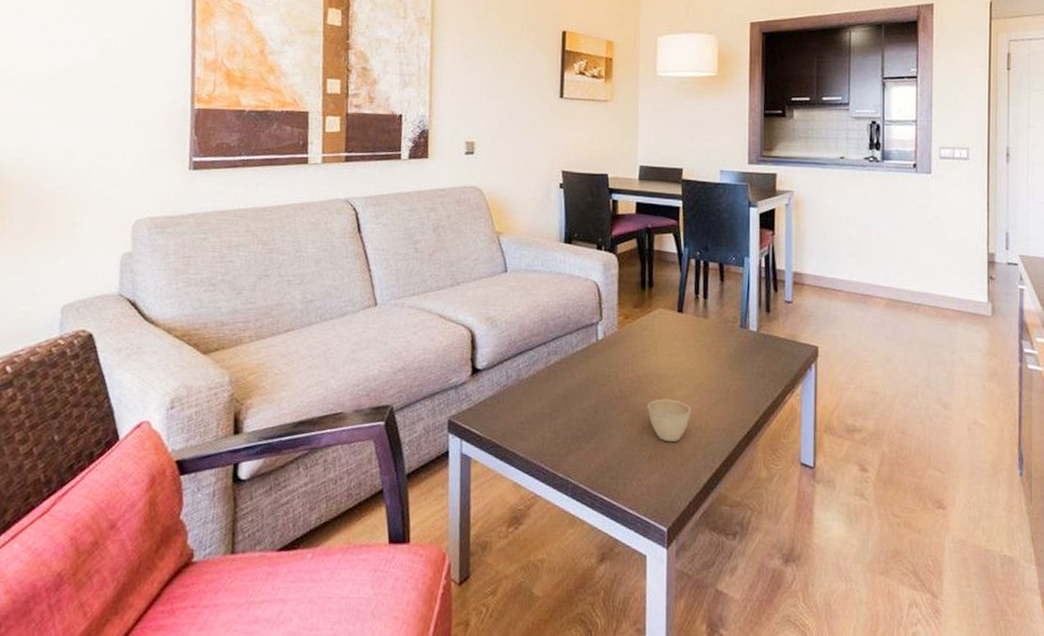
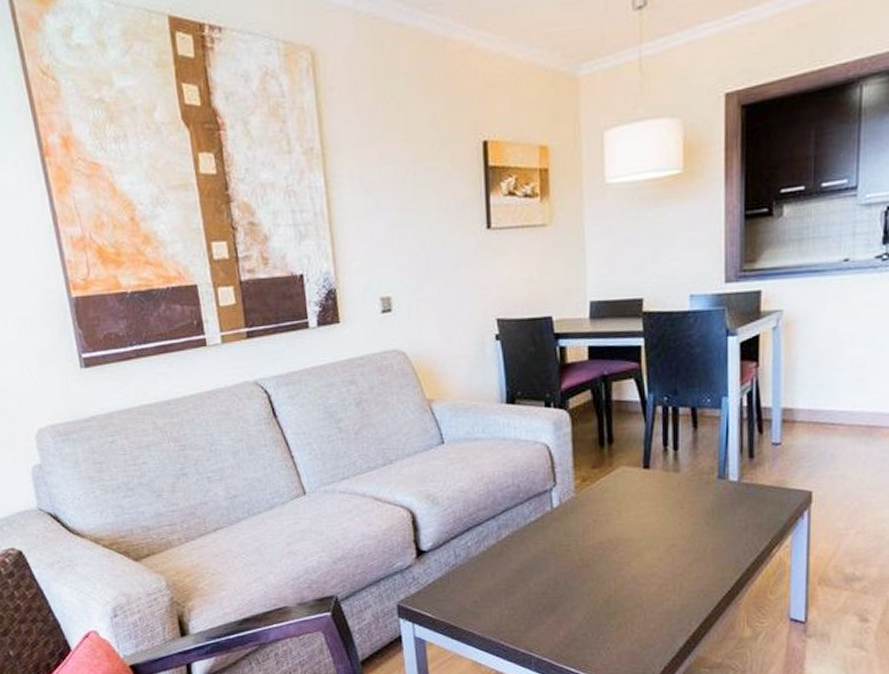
cup: present [647,399,692,442] -> none [613,564,664,609]

